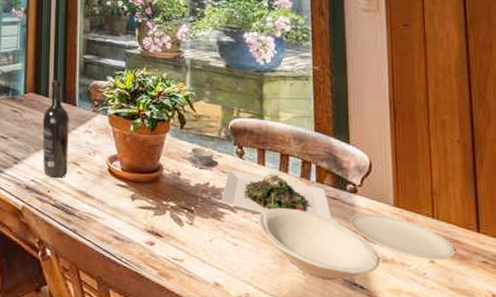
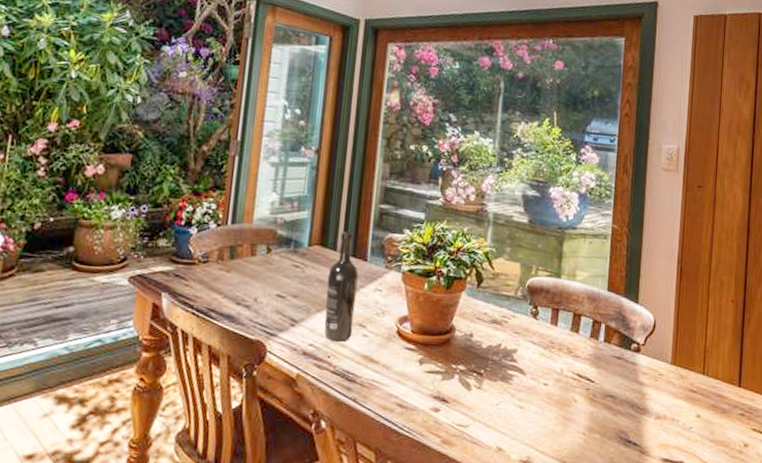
teacup: present [187,147,219,170] -> none [481,307,513,331]
salad: present [220,169,332,221] -> none [510,330,615,380]
bowl: present [257,207,380,281] -> none [544,368,654,439]
plate: present [350,213,455,261] -> none [631,371,718,415]

